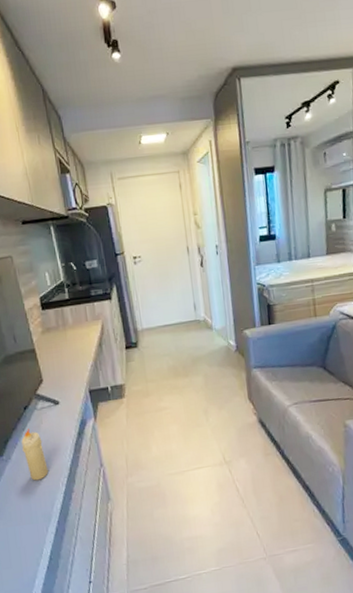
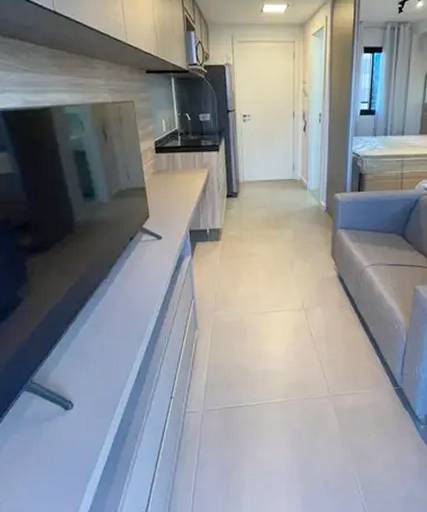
candle: present [21,429,49,481] -> none [124,257,145,304]

